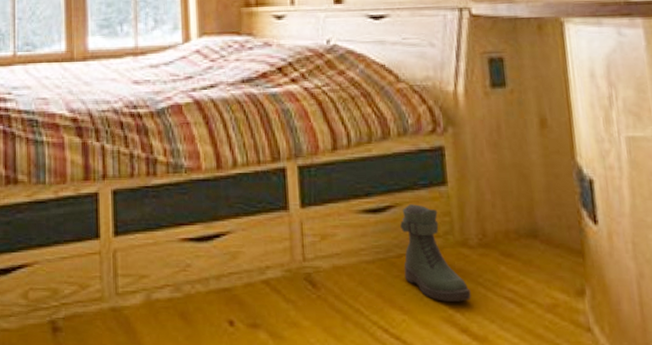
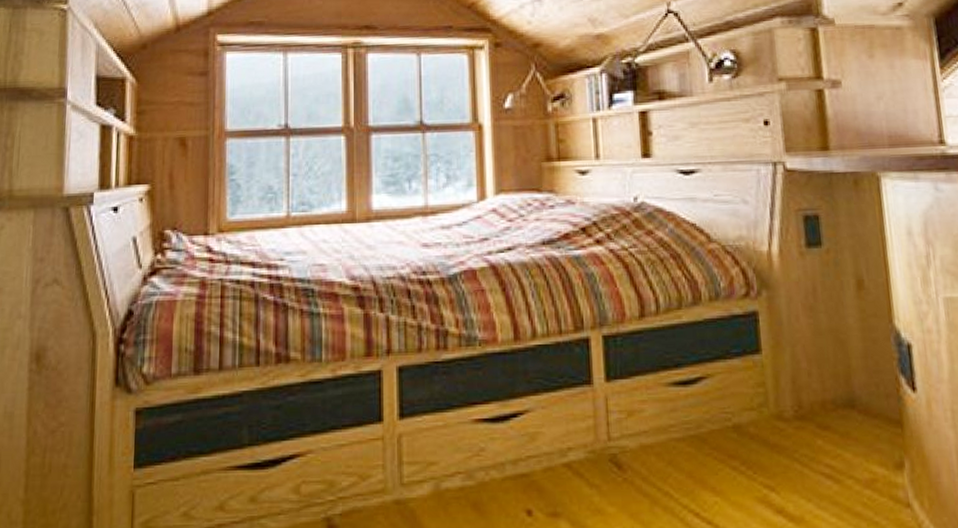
boot: present [400,204,471,302] -> none [712,375,787,480]

